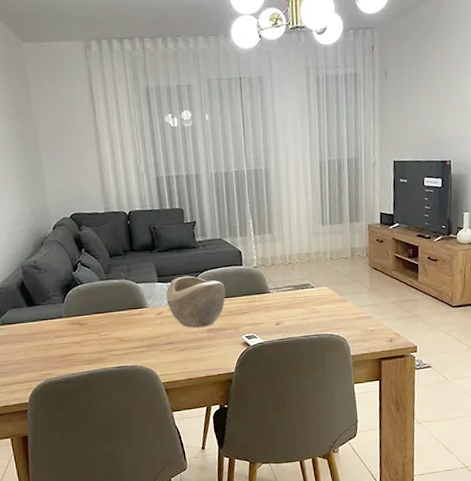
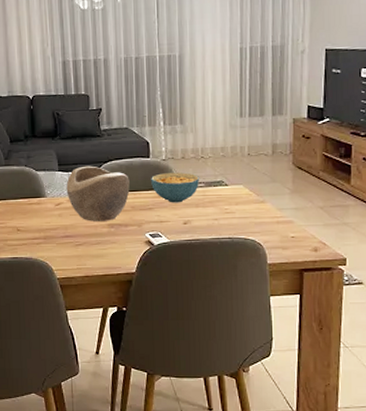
cereal bowl: none [245,278,289,307] -> present [151,172,200,203]

